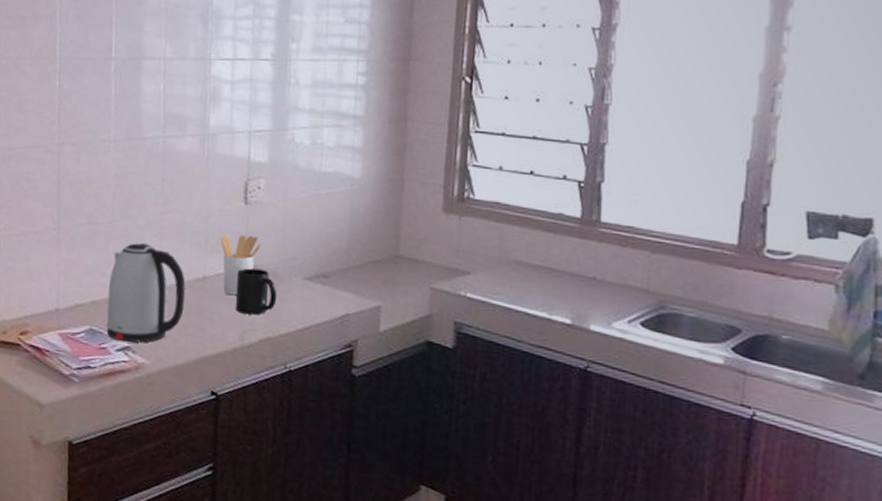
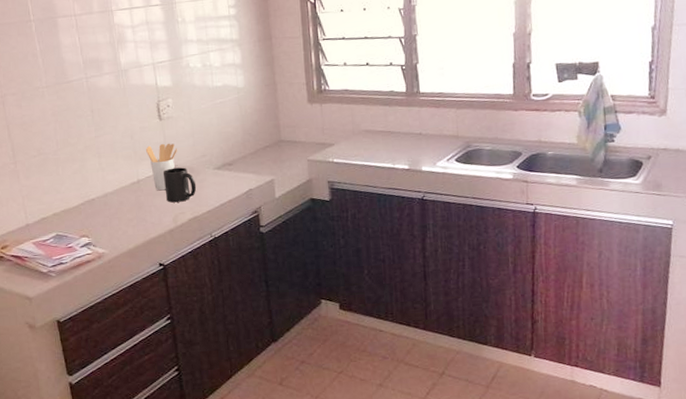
kettle: present [106,243,186,343] -> none [64,163,127,240]

